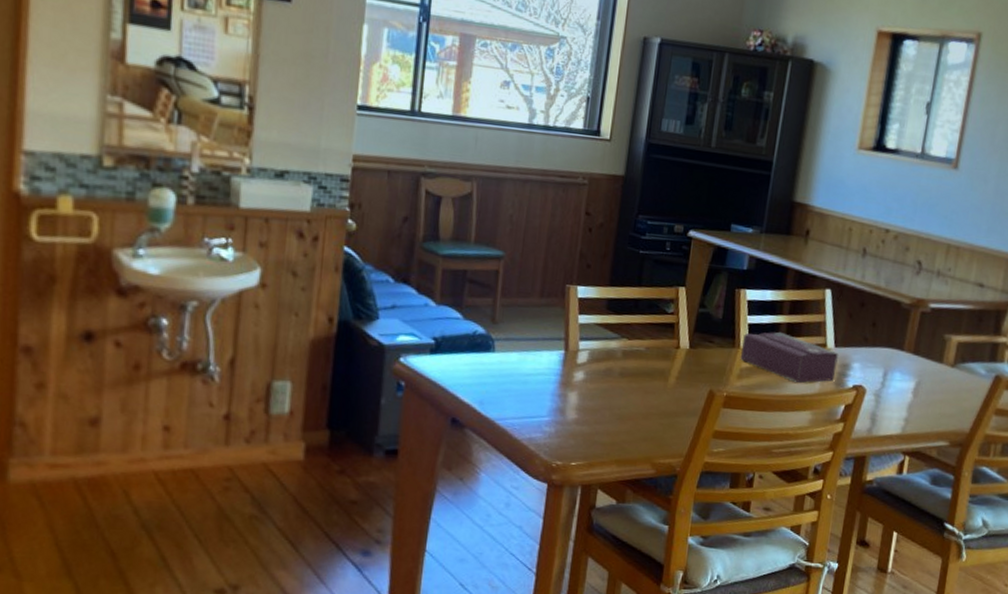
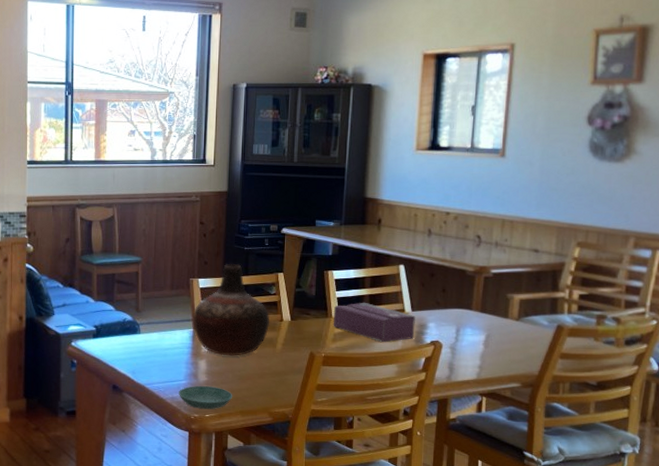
saucer: none [539,424,609,456] -> present [179,386,233,409]
vase: none [565,270,664,390] -> present [192,264,270,356]

